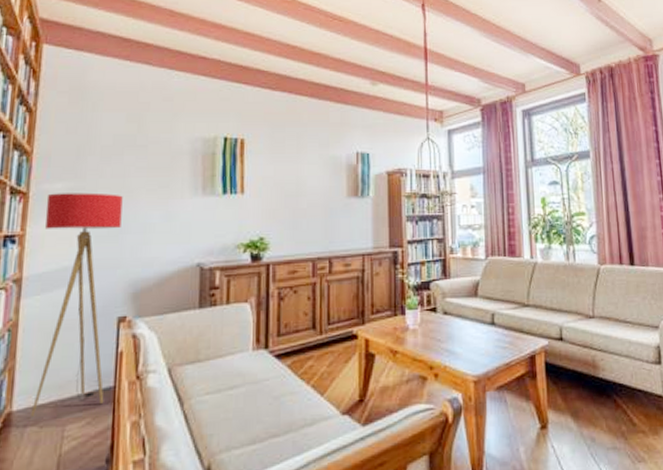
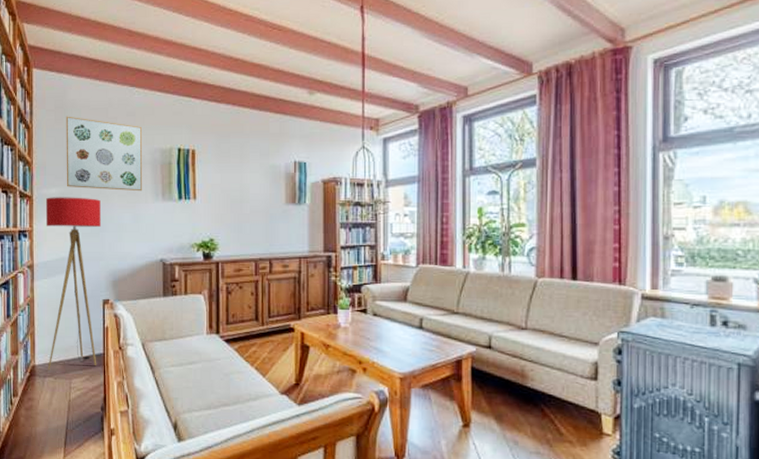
wall art: none [77,99,181,186] -> present [66,116,143,192]

